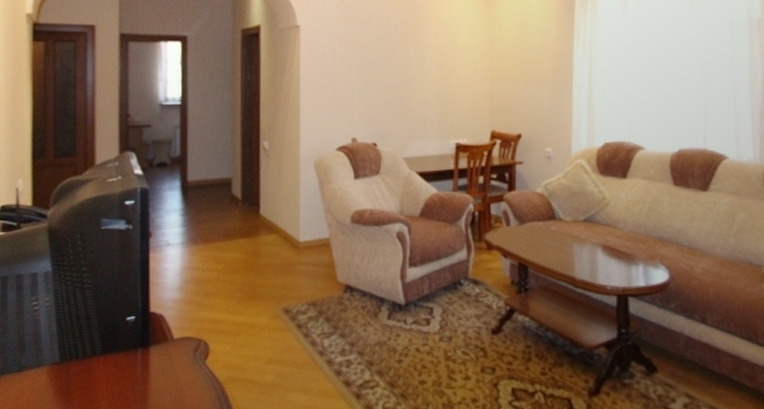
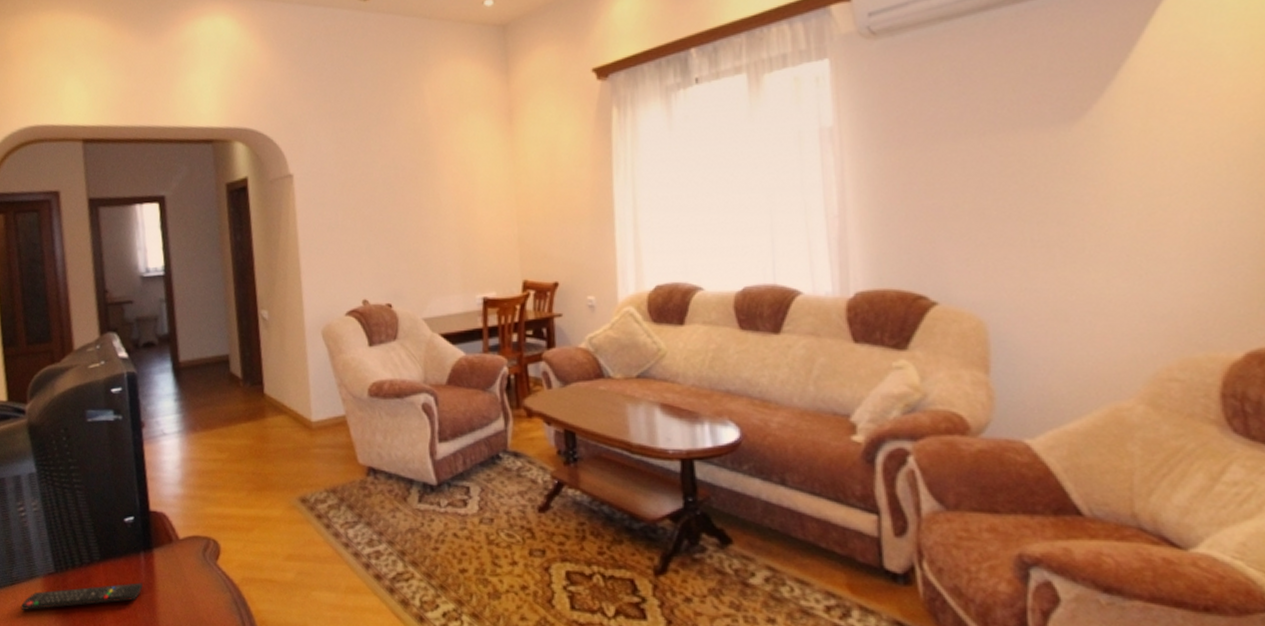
remote control: none [26,376,138,395] -> present [20,582,143,610]

